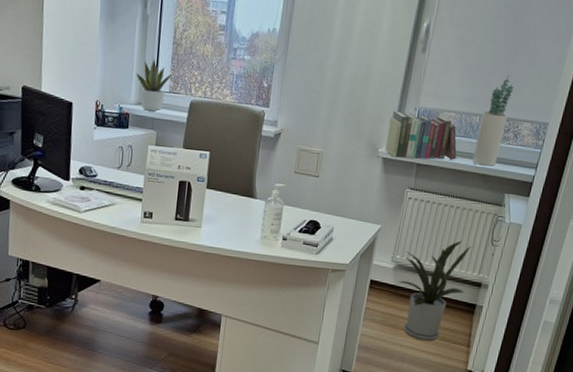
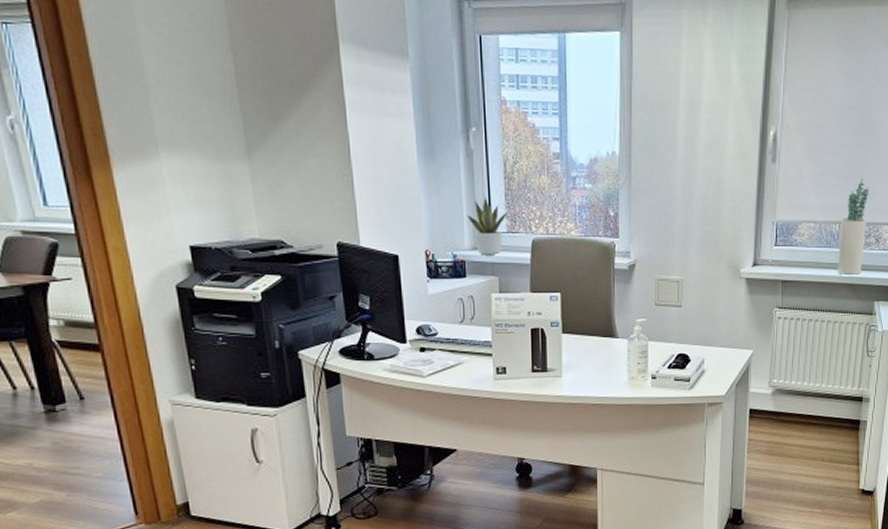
books: present [385,111,457,161] -> none [747,227,821,276]
house plant: present [399,240,470,342] -> none [779,356,847,466]

